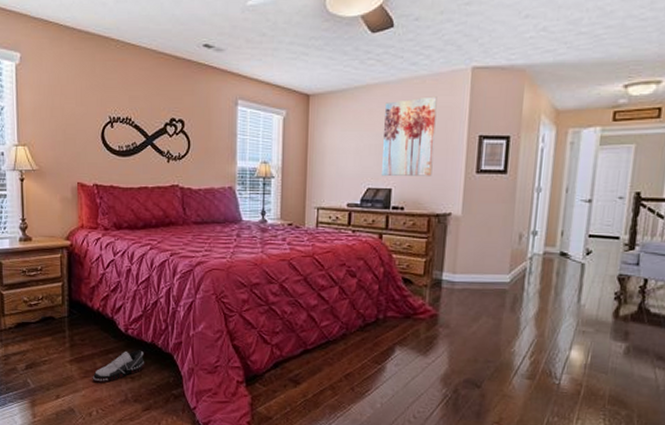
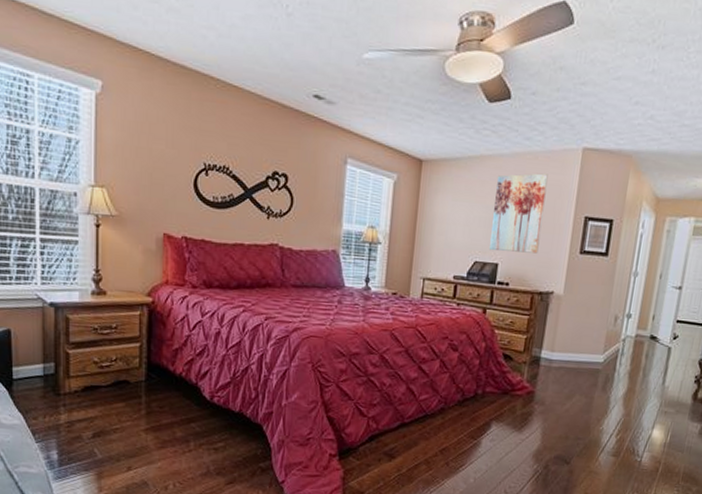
shoe: present [92,350,145,383] -> none [170,419,231,455]

